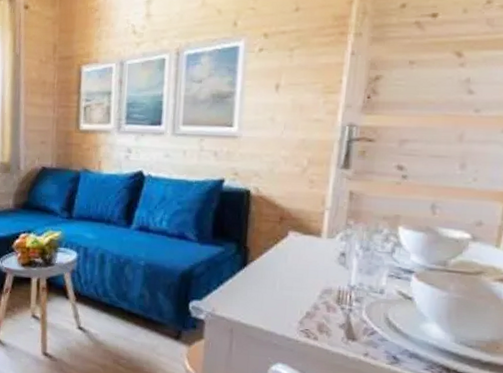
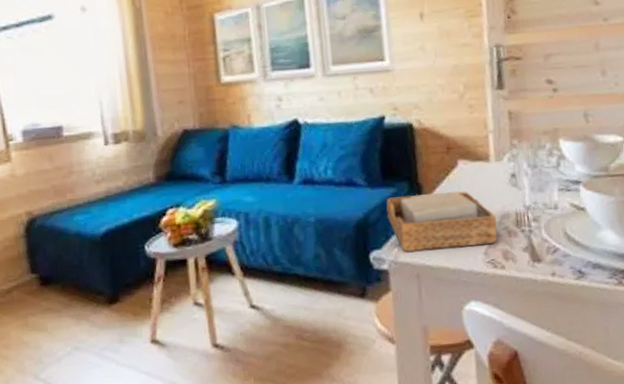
napkin holder: none [211,255,317,316] -> present [386,191,497,252]

